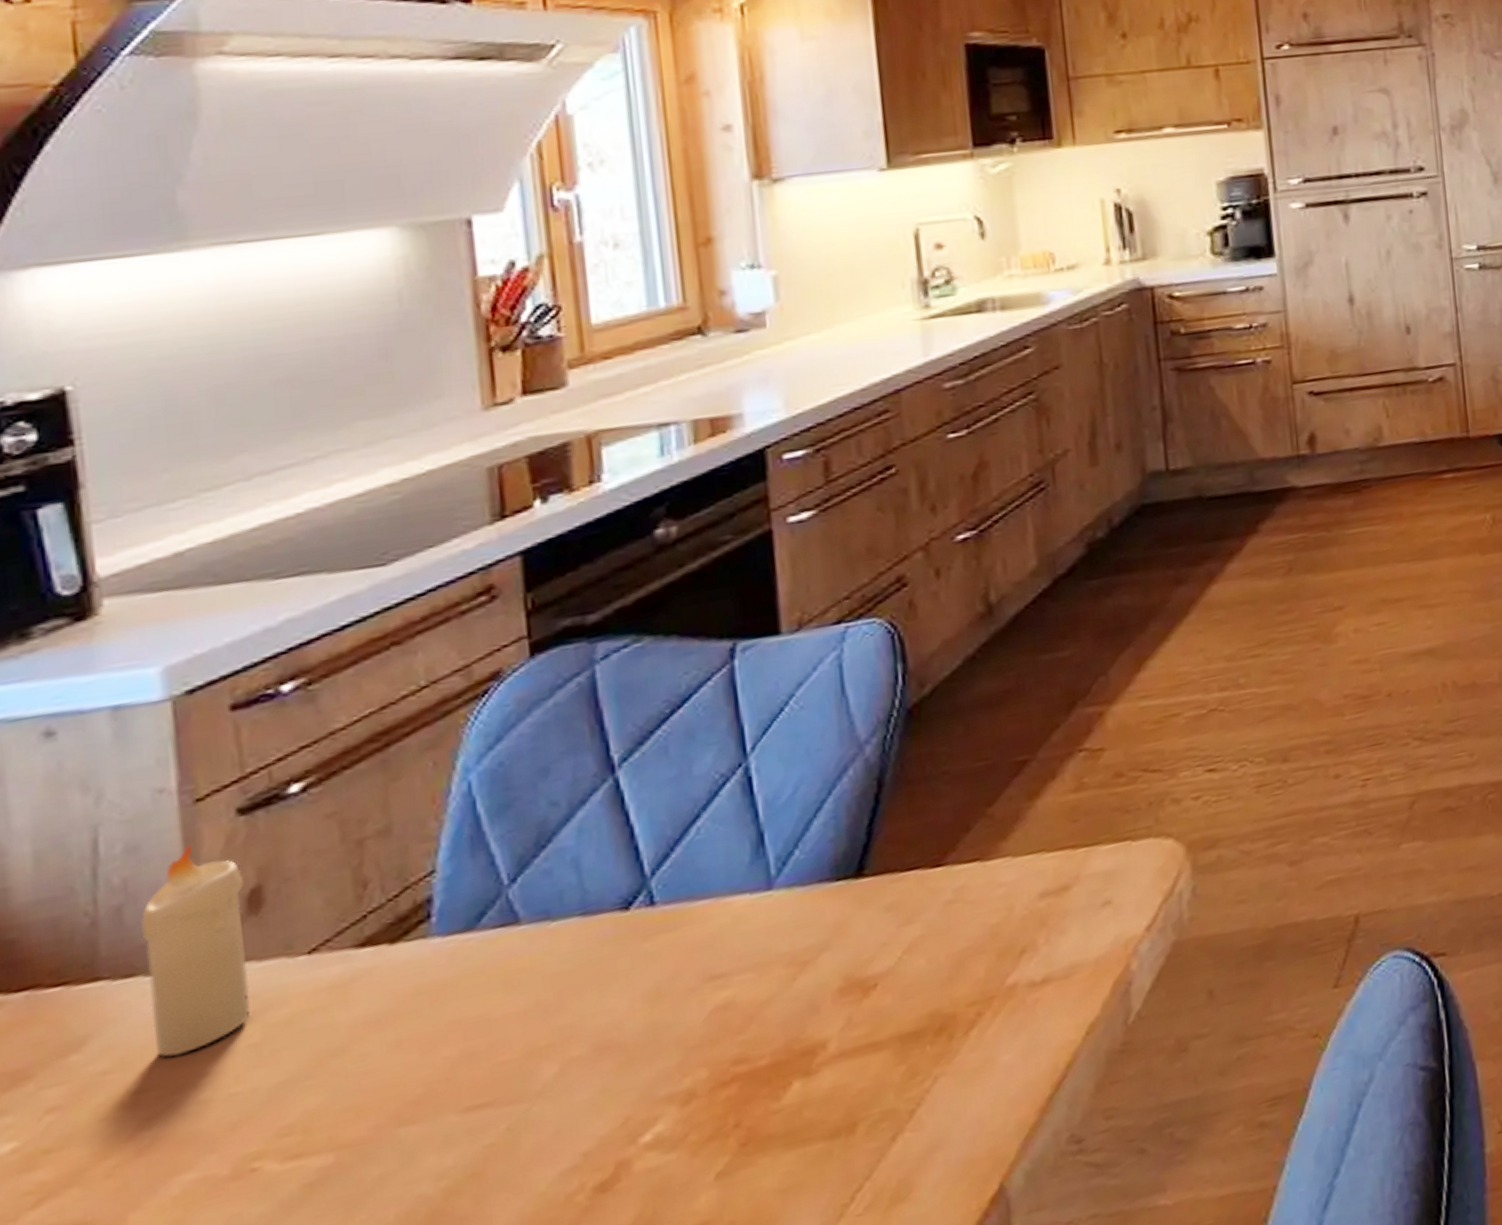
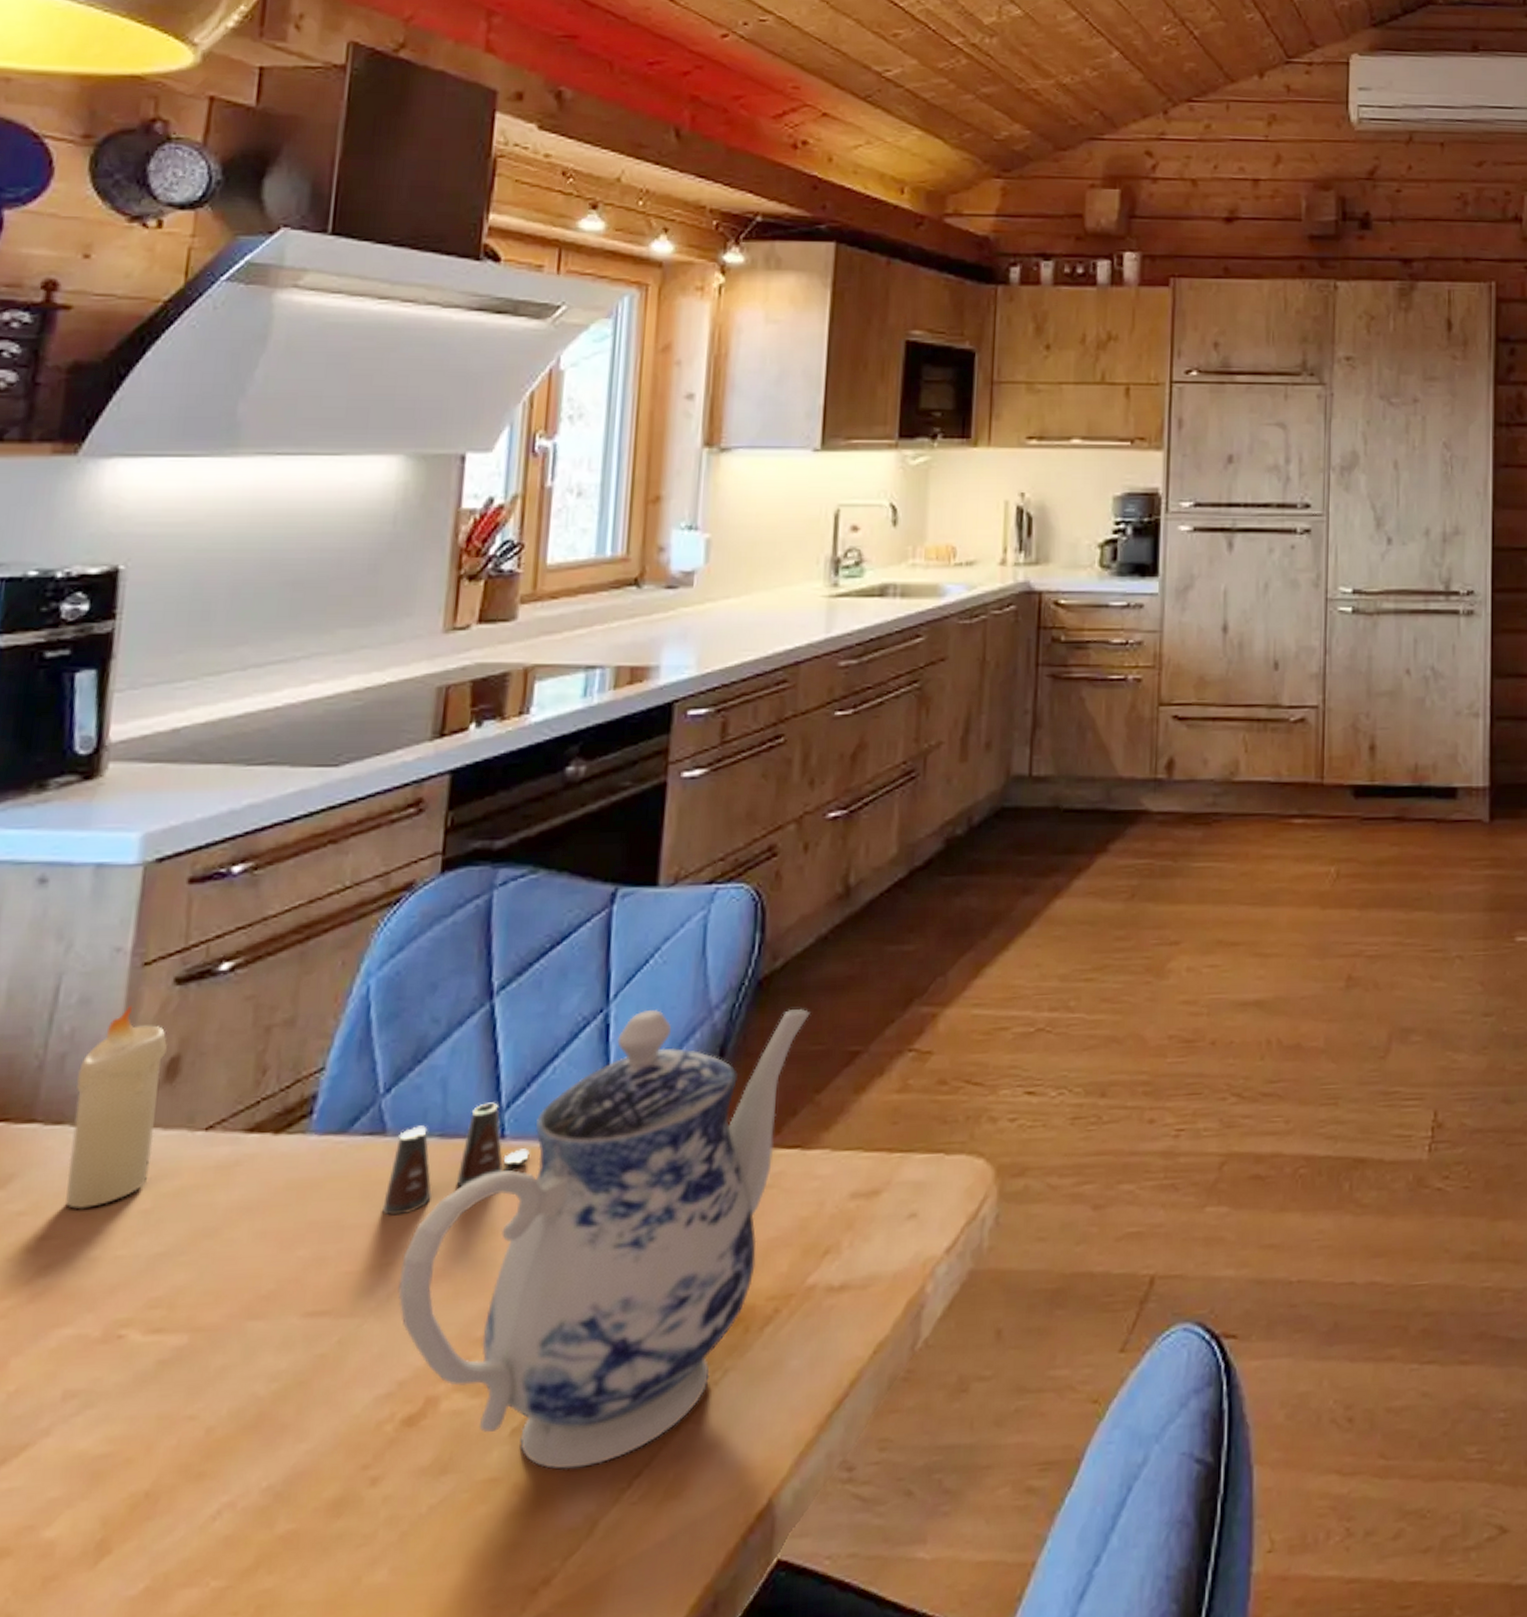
salt shaker: none [529,872,686,1001] -> present [382,1102,530,1216]
teapot: none [563,729,970,1202] -> present [398,1009,812,1469]

